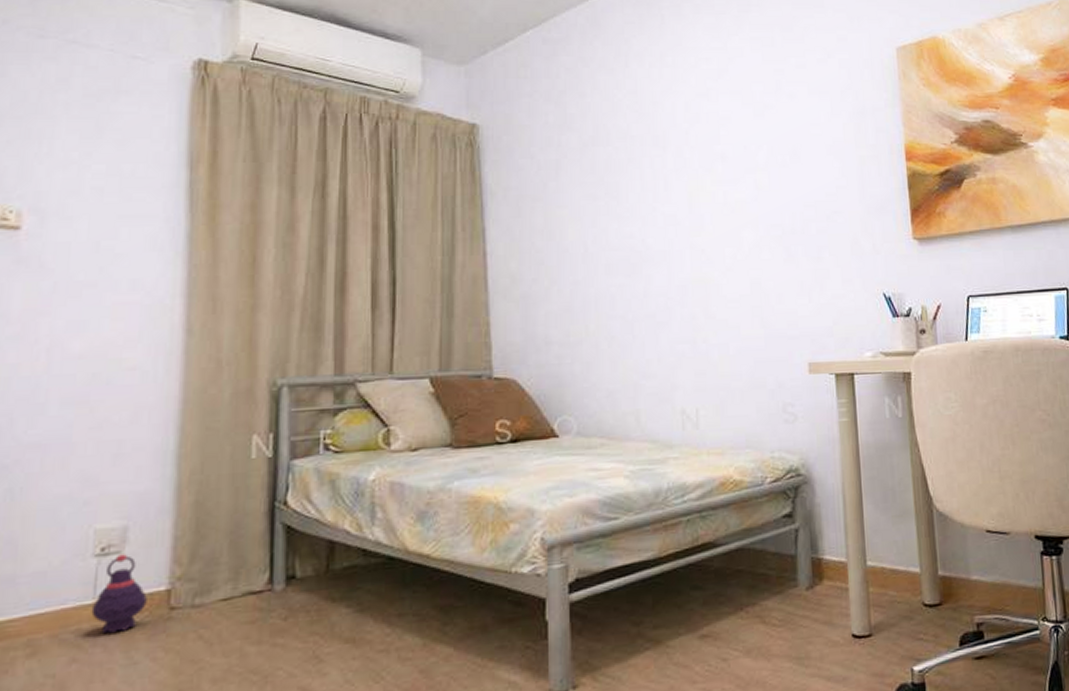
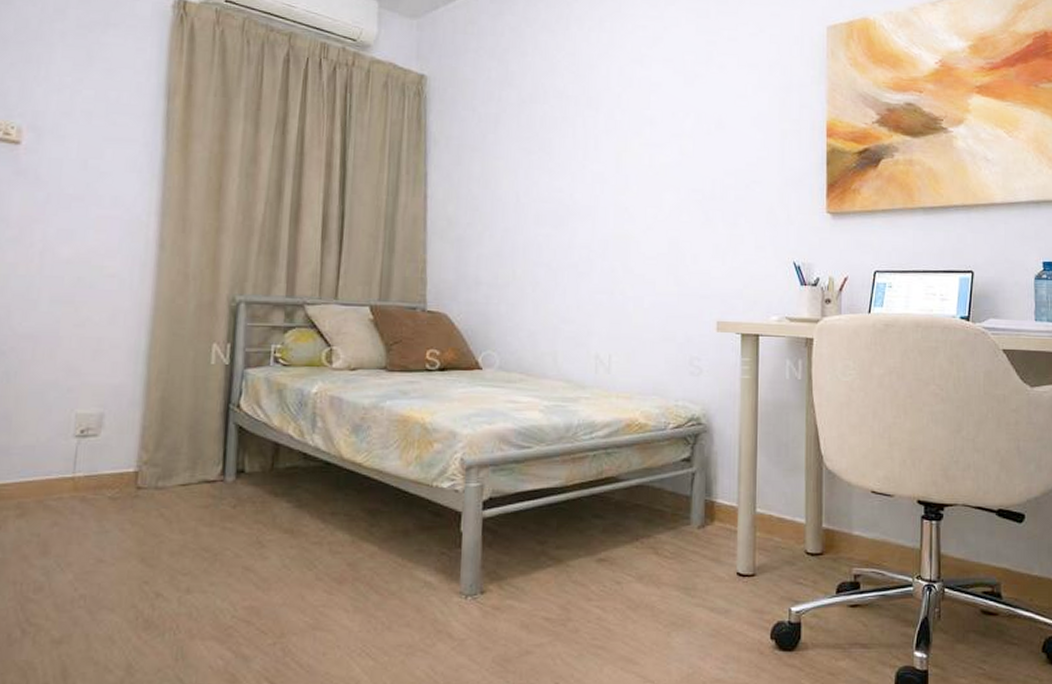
lantern: present [91,554,147,634] -> none [71,437,118,505]

